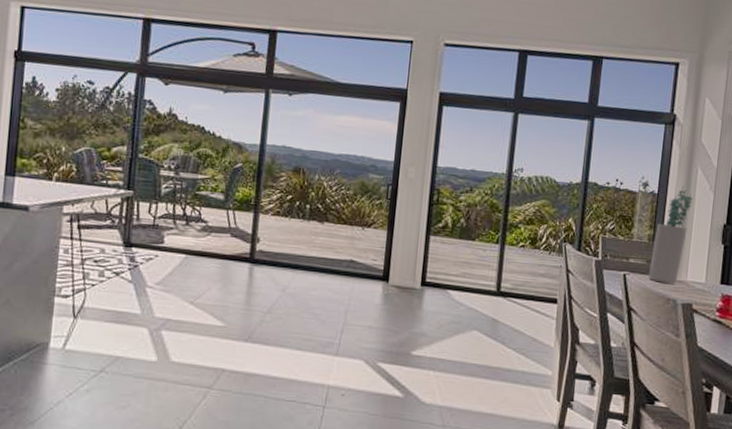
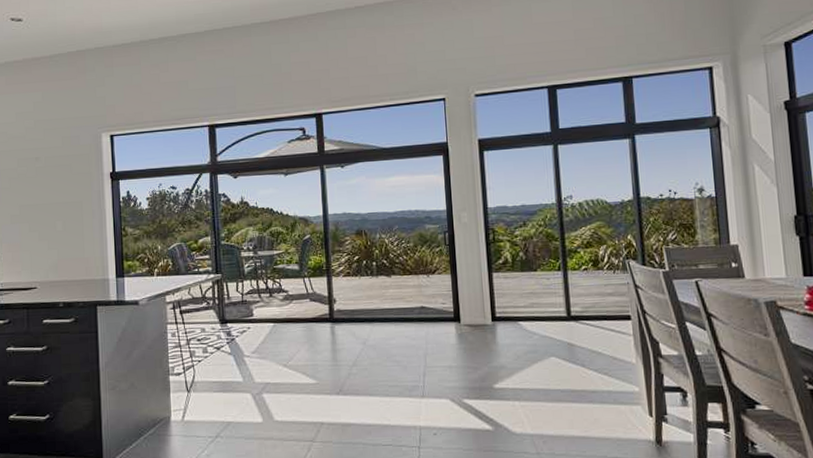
vase: present [648,186,693,285] -> none [721,185,756,285]

